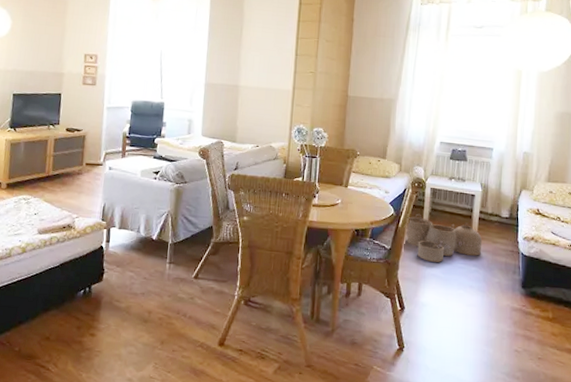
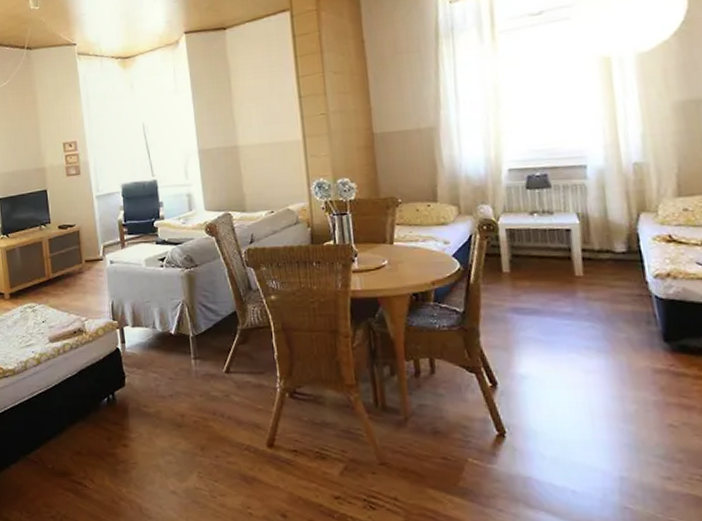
woven basket: present [406,213,483,263] -> none [481,263,594,323]

